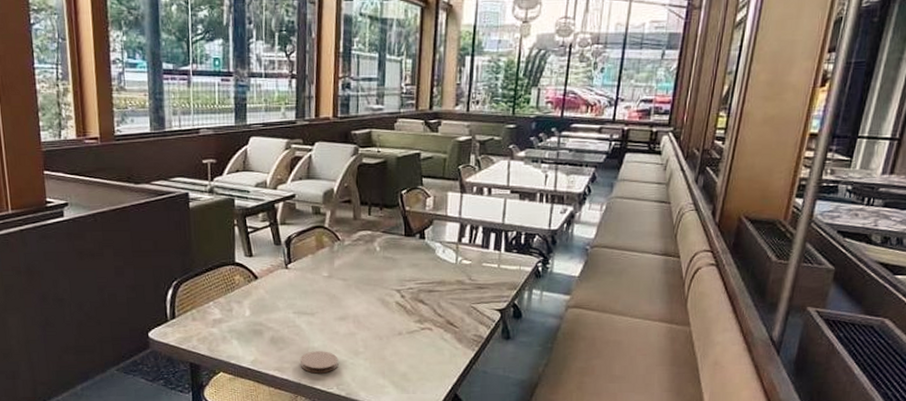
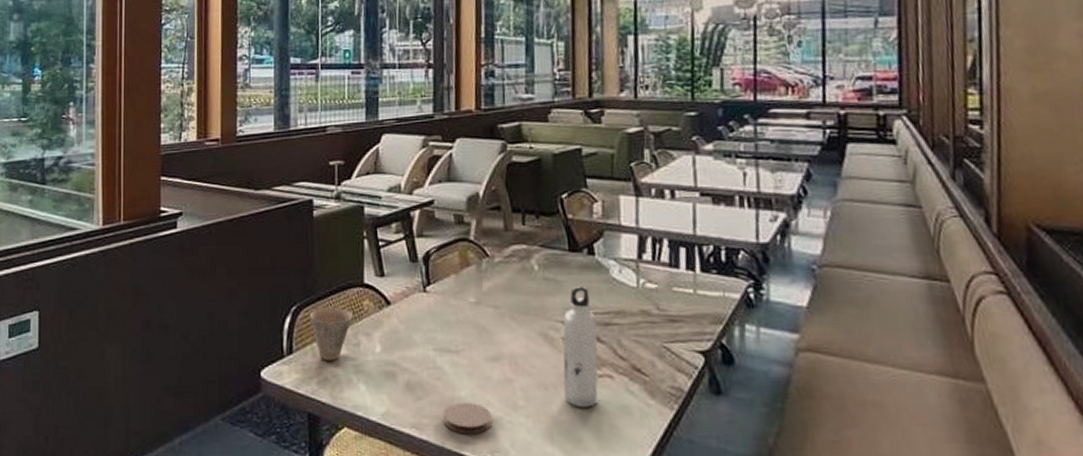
cup: none [189,281,226,324] -> present [310,306,353,362]
water bottle: none [394,262,424,351] -> present [563,285,598,407]

